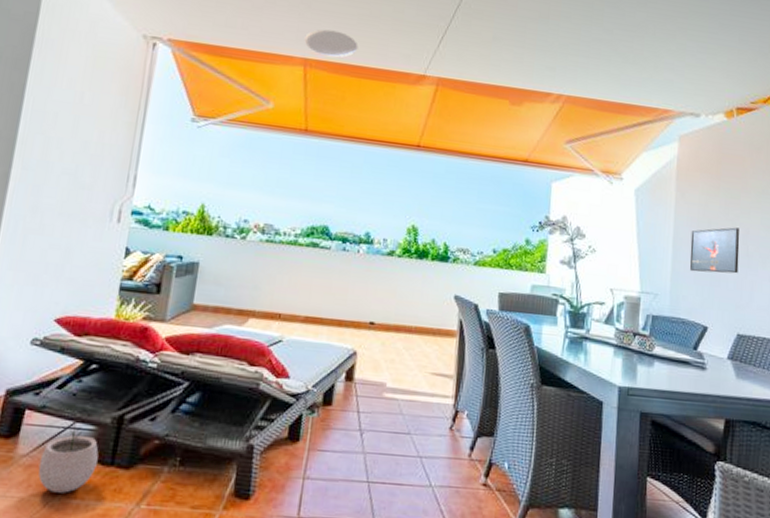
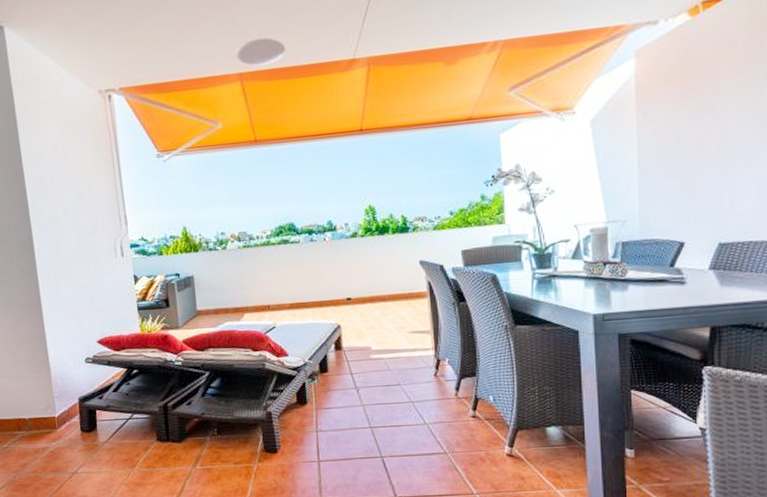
plant pot: present [37,426,99,493] -> none [116,416,157,465]
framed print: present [689,227,740,274] -> none [658,134,716,191]

